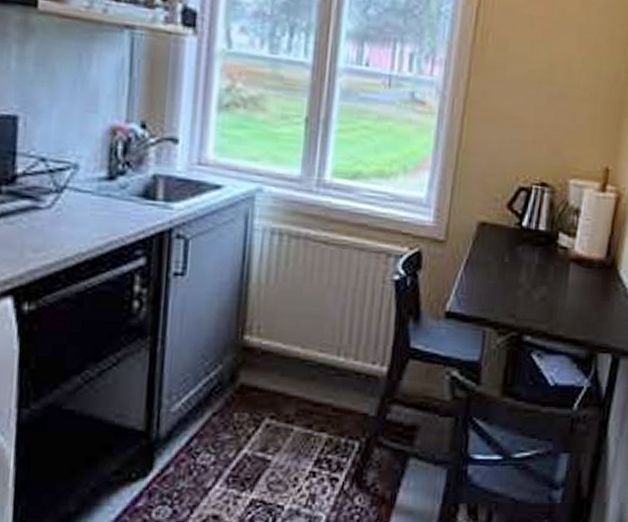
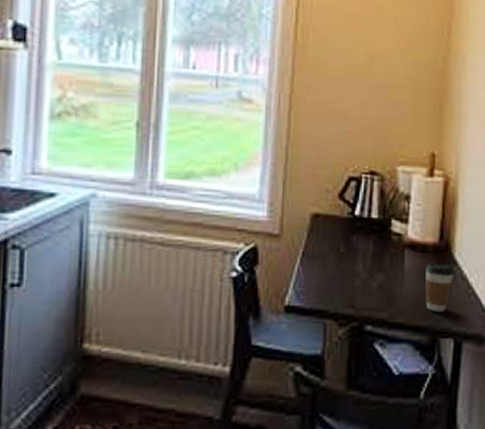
coffee cup: none [587,279,618,328] -> present [425,263,454,312]

